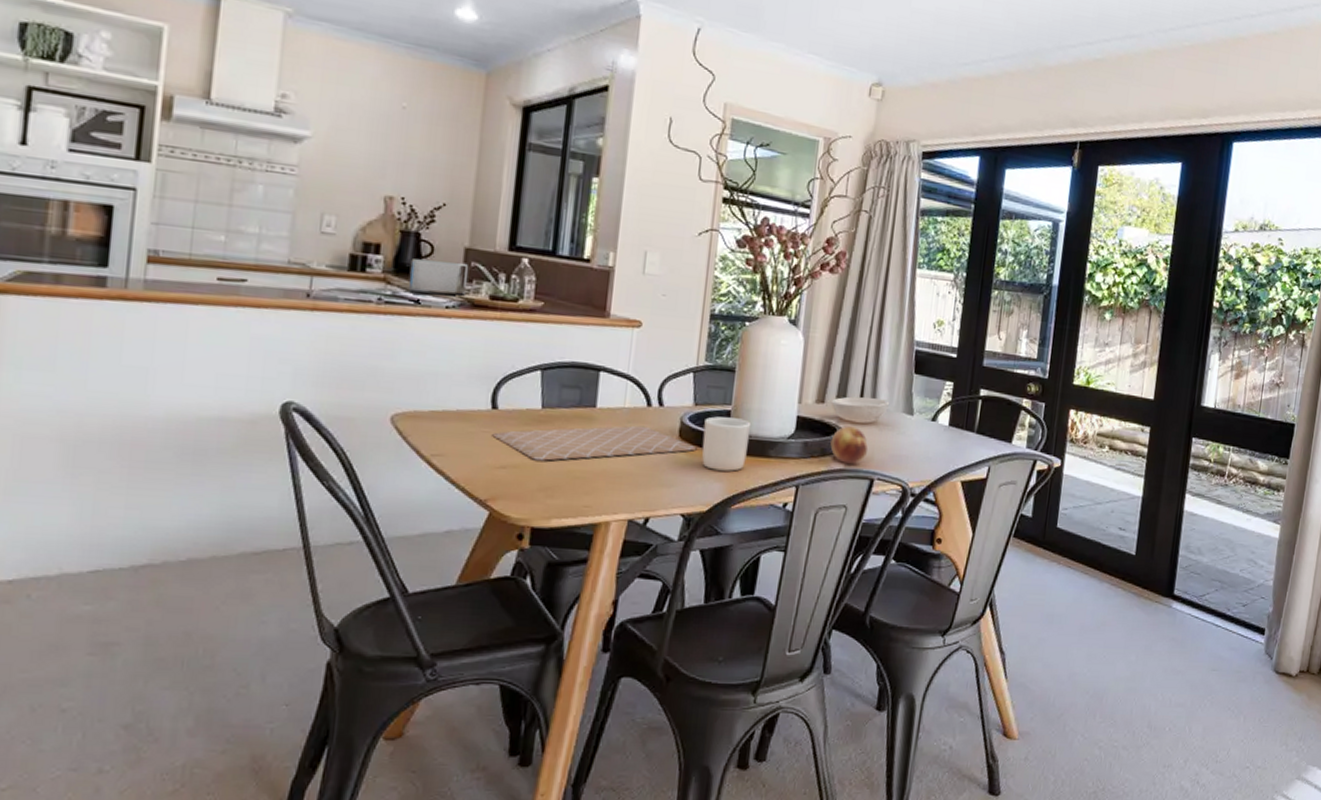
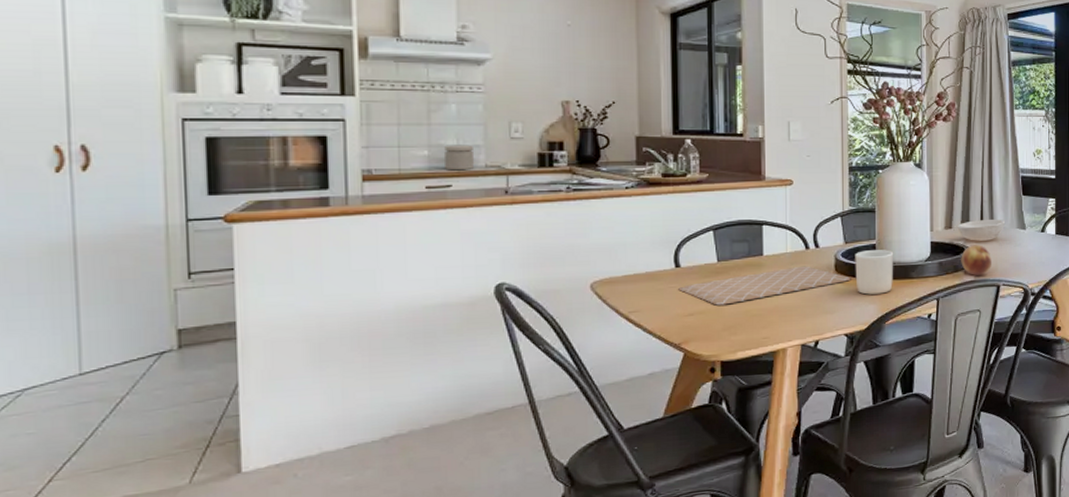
jar: none [242,232,277,265] -> present [444,145,474,171]
toaster: present [405,258,469,299] -> none [586,149,642,181]

